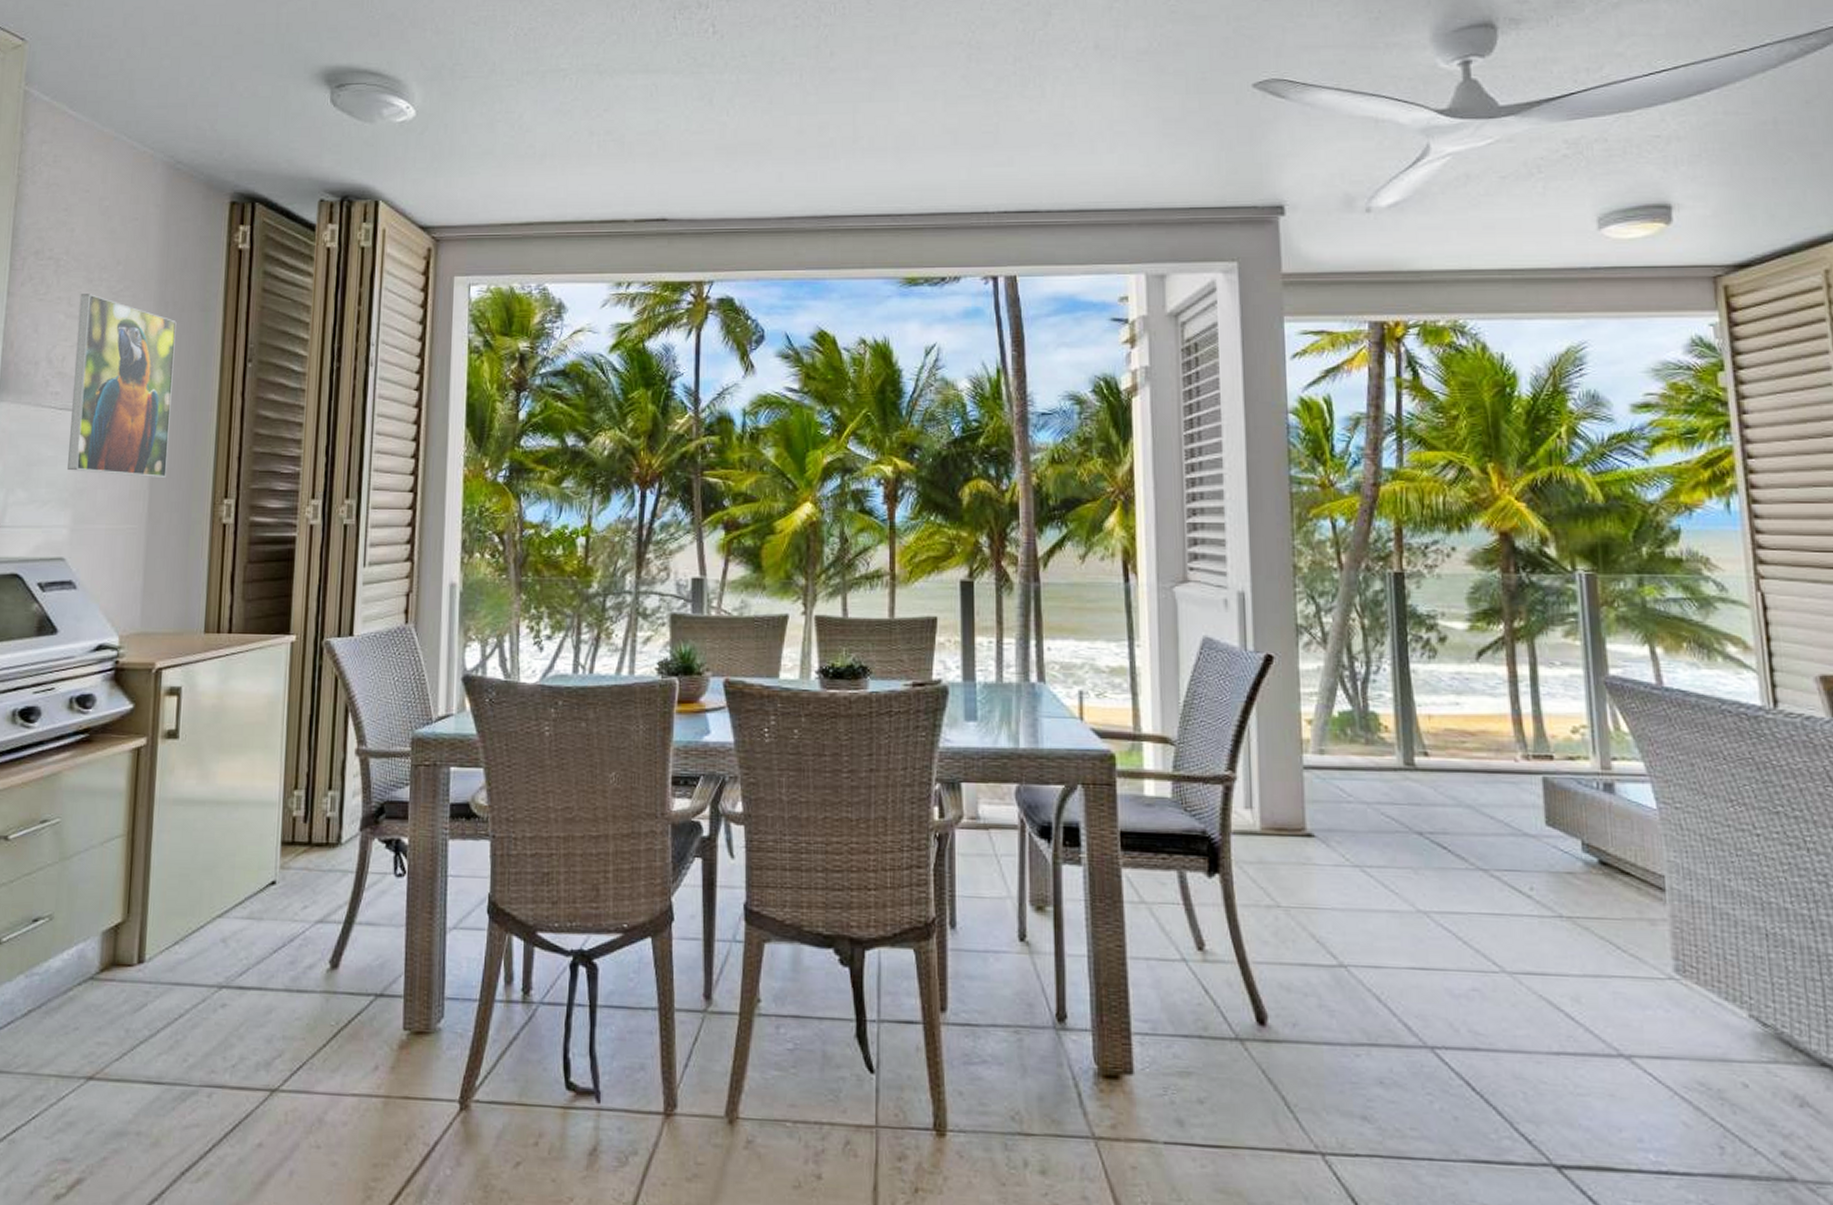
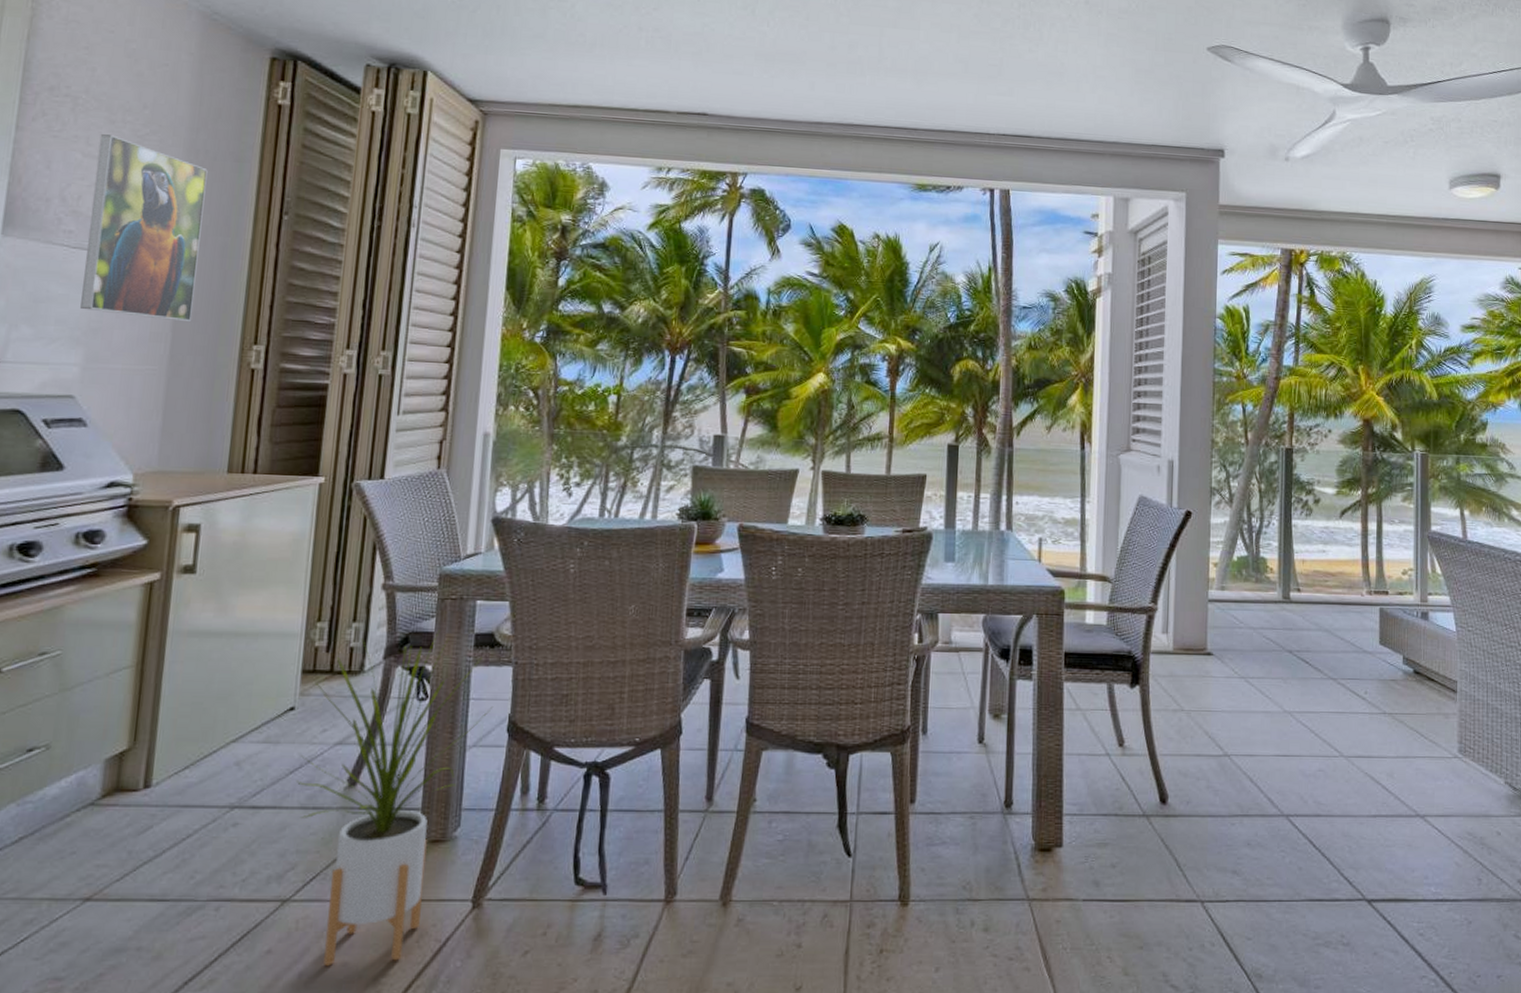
house plant: none [279,800,473,1166] -> present [296,630,494,967]

